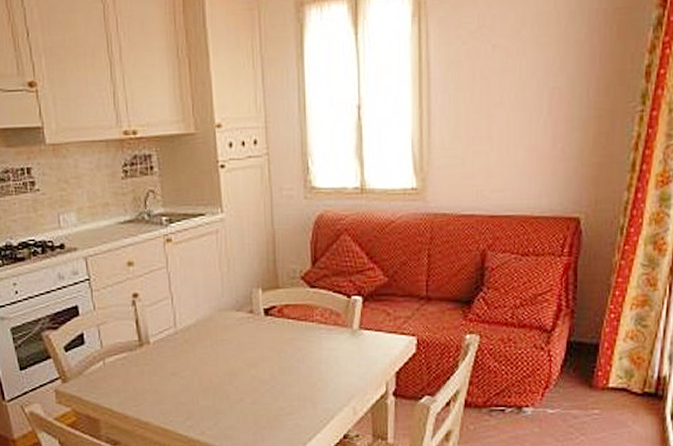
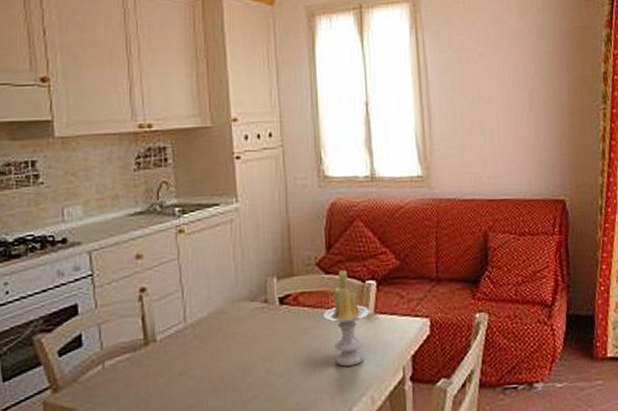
candle: none [308,285,355,378] -> present [323,270,370,367]

